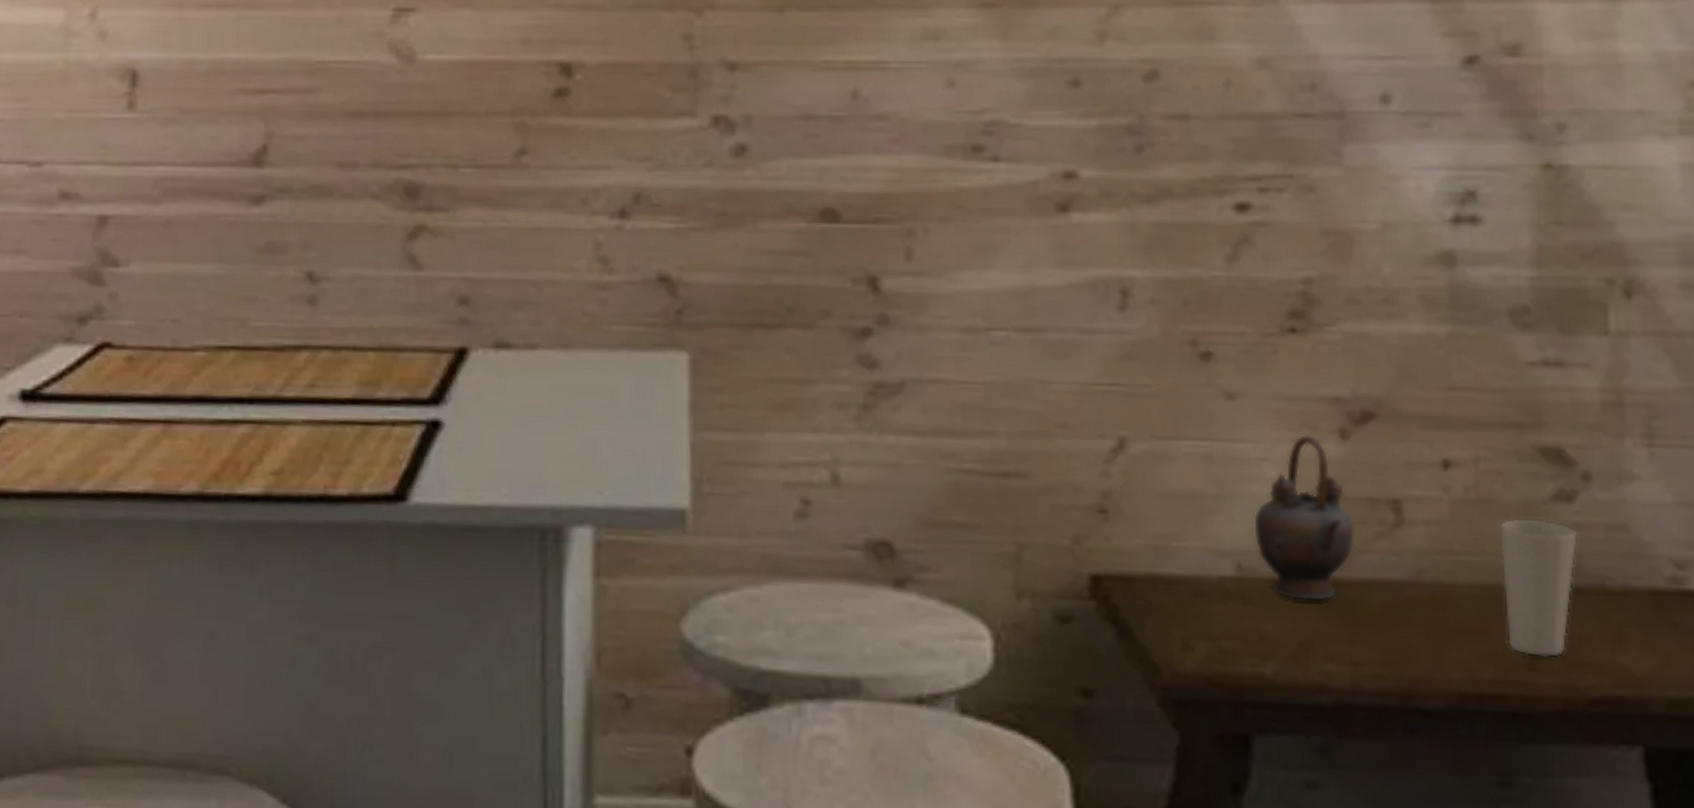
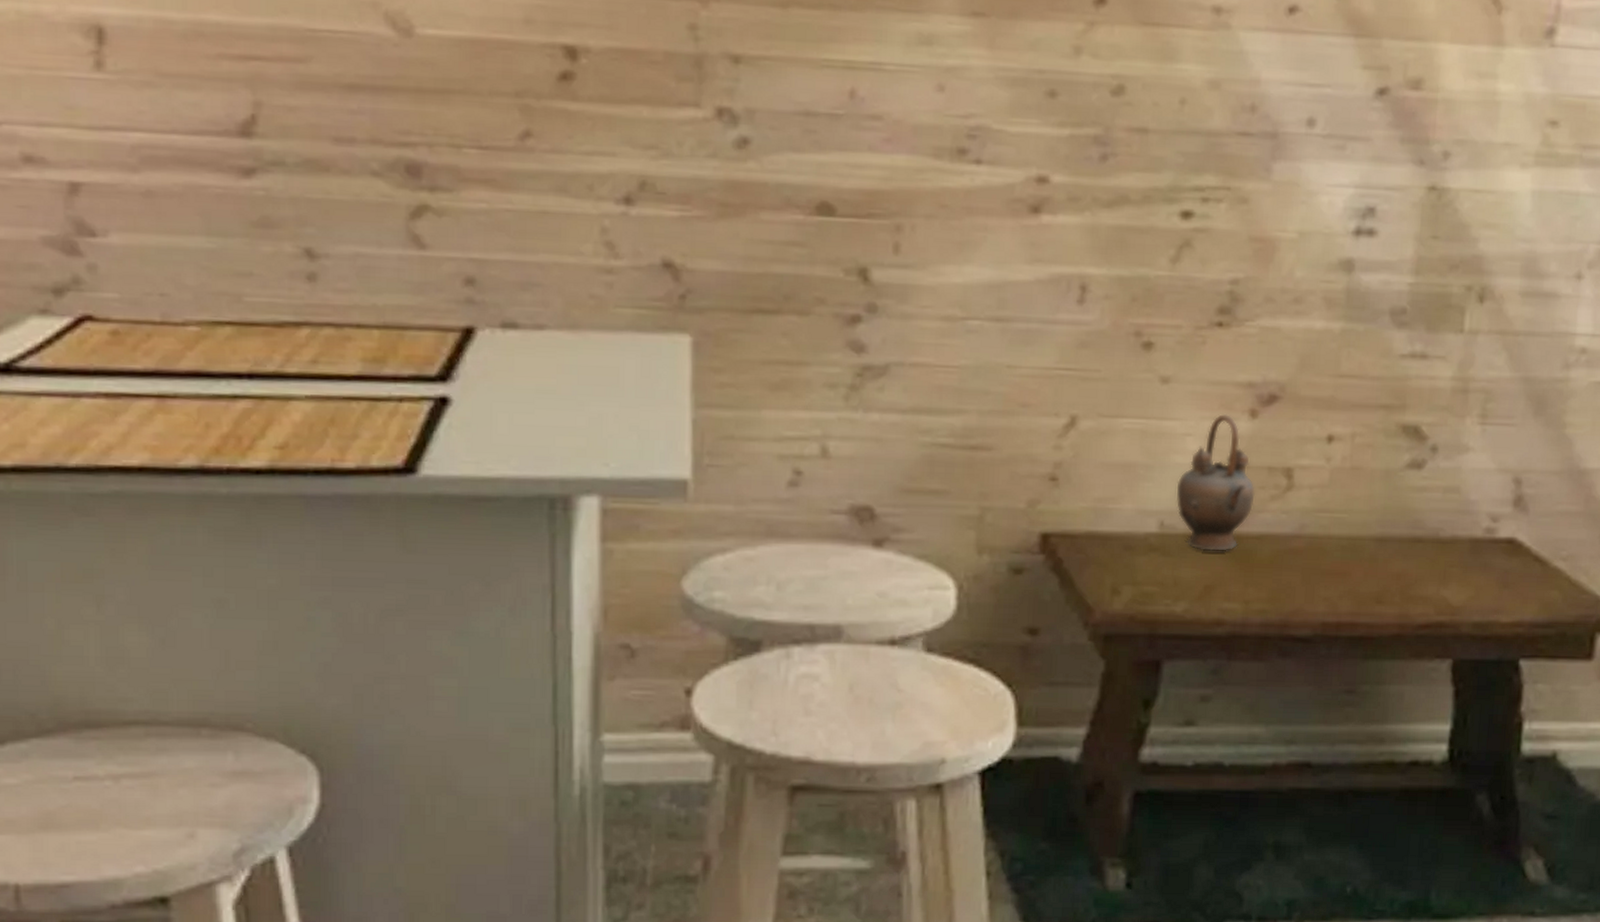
cup: present [1498,517,1579,658] -> none [1362,482,1423,594]

